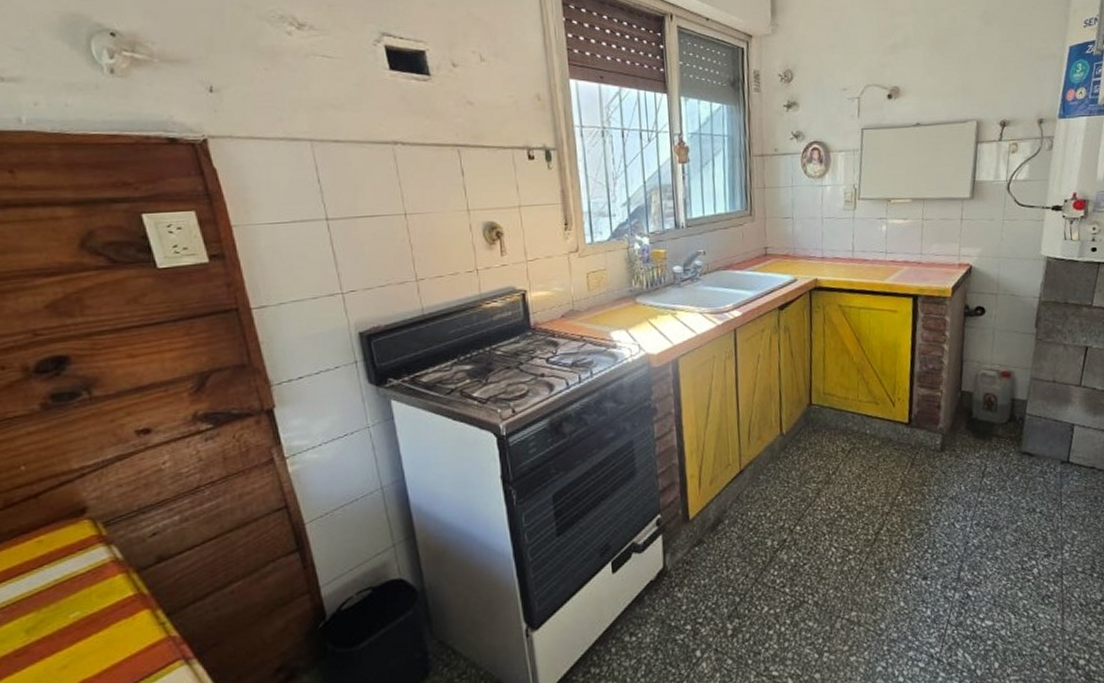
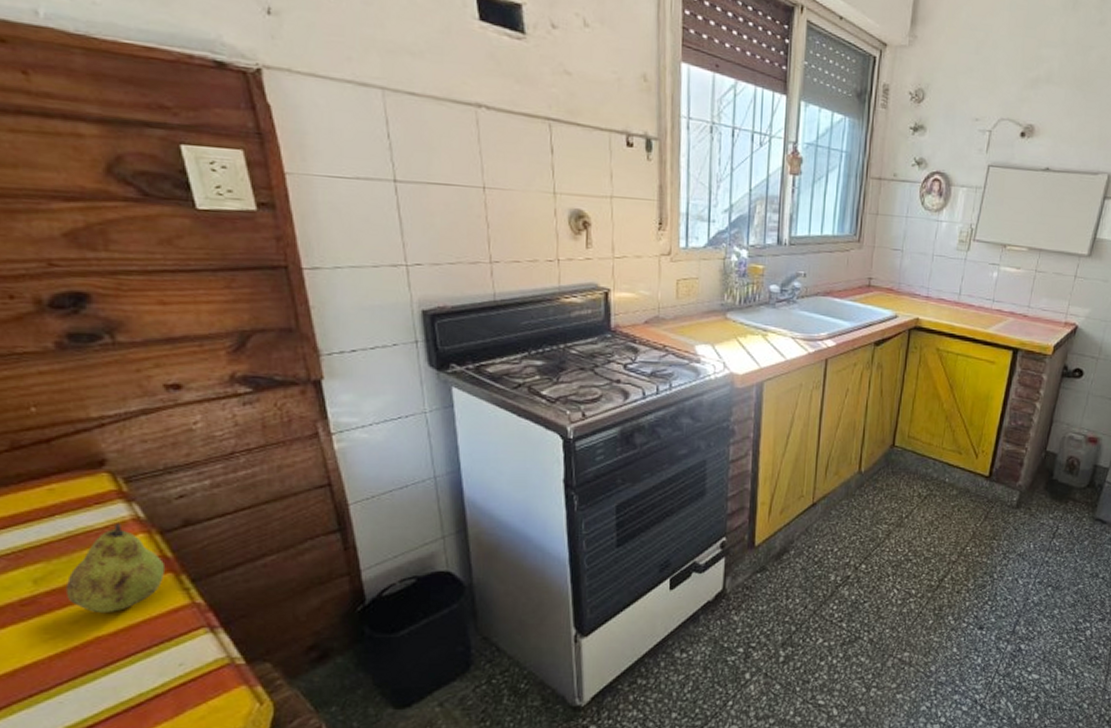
fruit: none [54,566,143,657] -> present [65,523,166,614]

